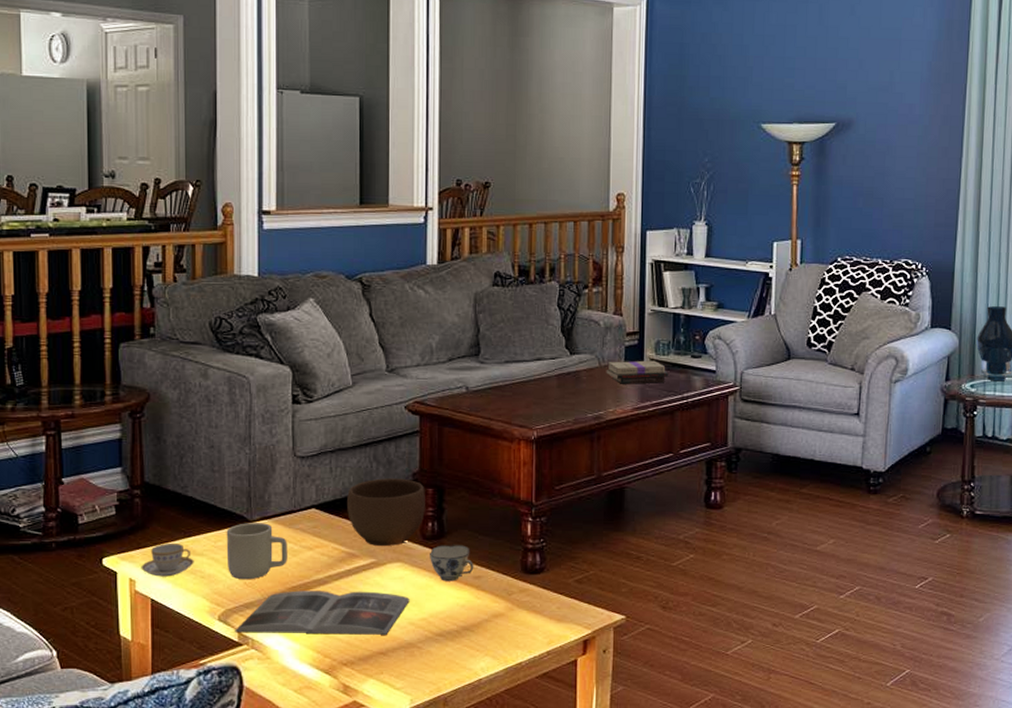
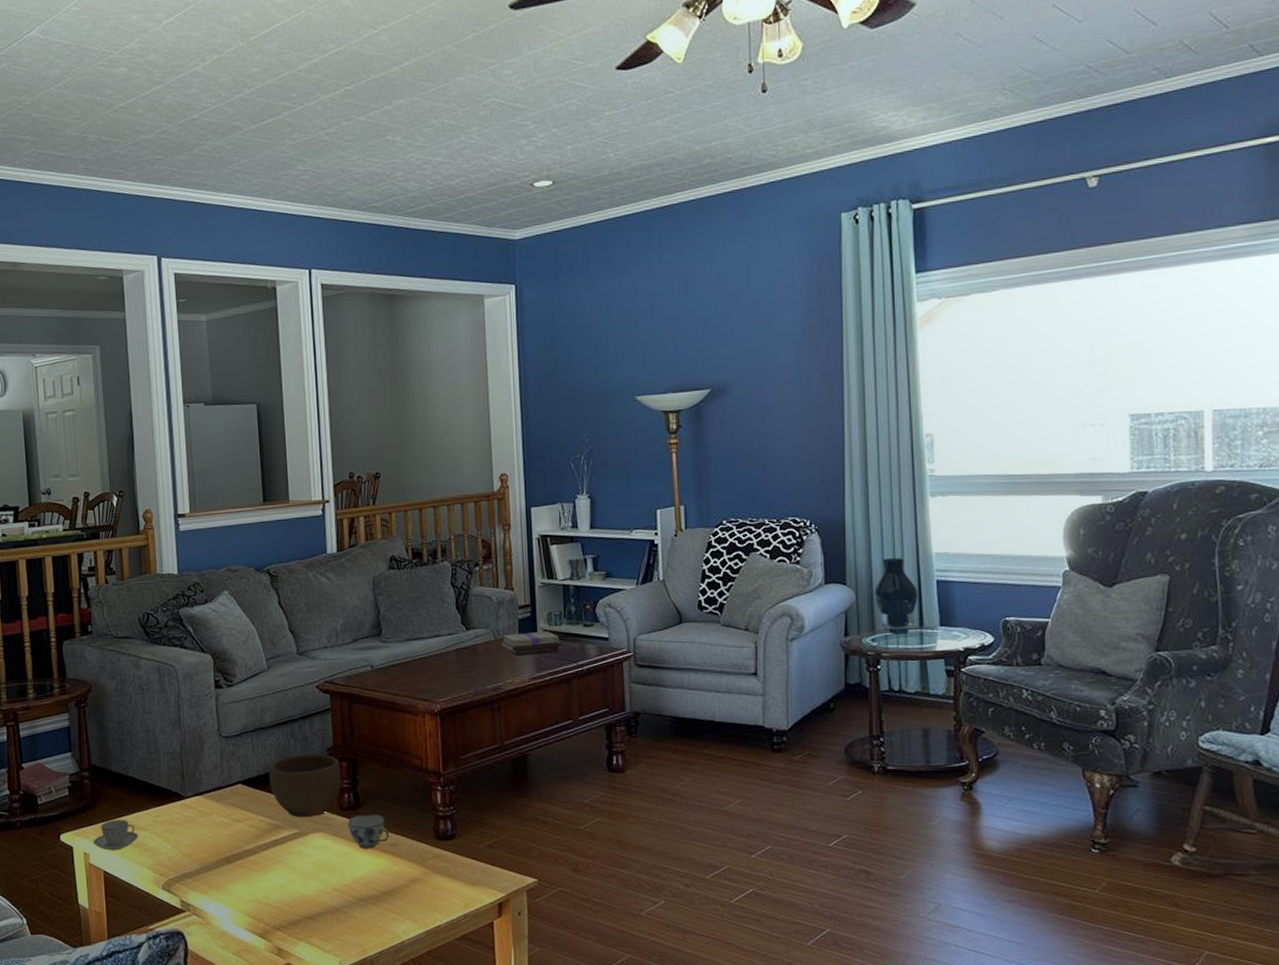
mug: present [226,523,287,580] -> none [164,799,220,852]
magazine: present [235,590,410,635] -> none [177,860,333,901]

